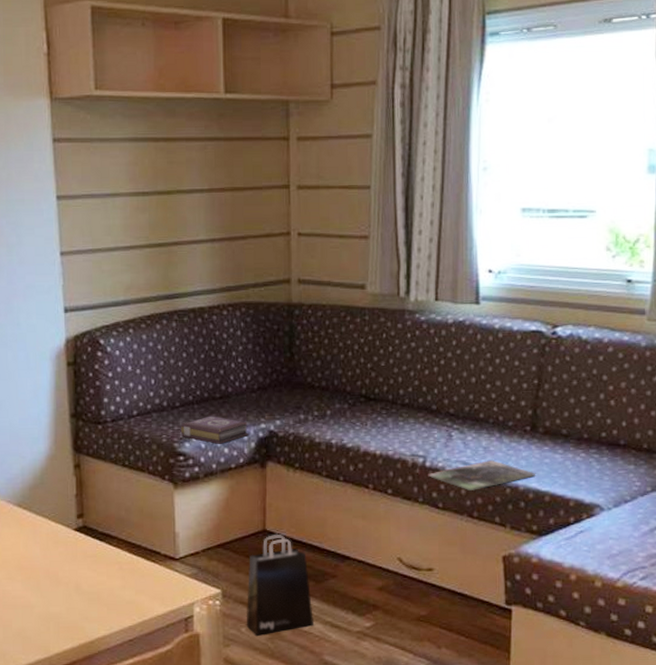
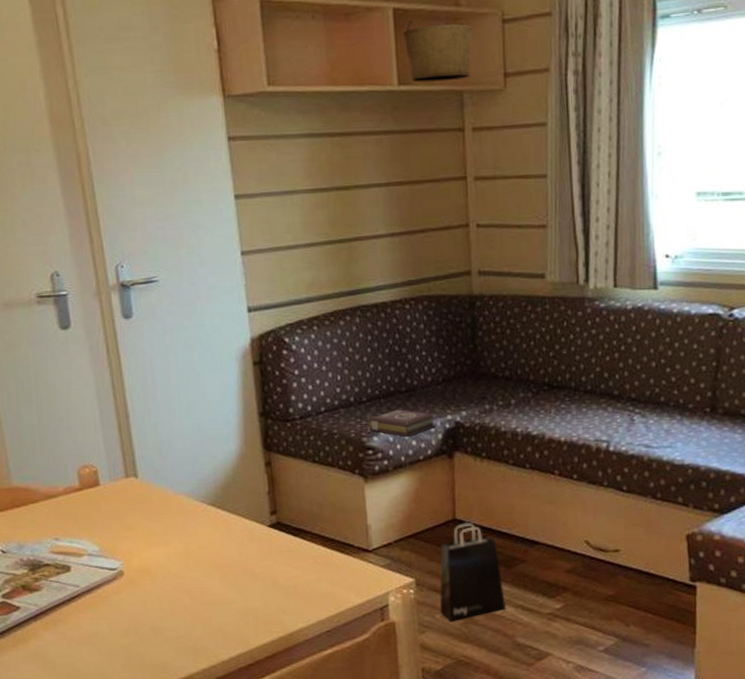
basket: none [232,30,301,91] -> present [403,20,473,82]
magazine: present [428,460,536,492] -> none [612,442,717,474]

